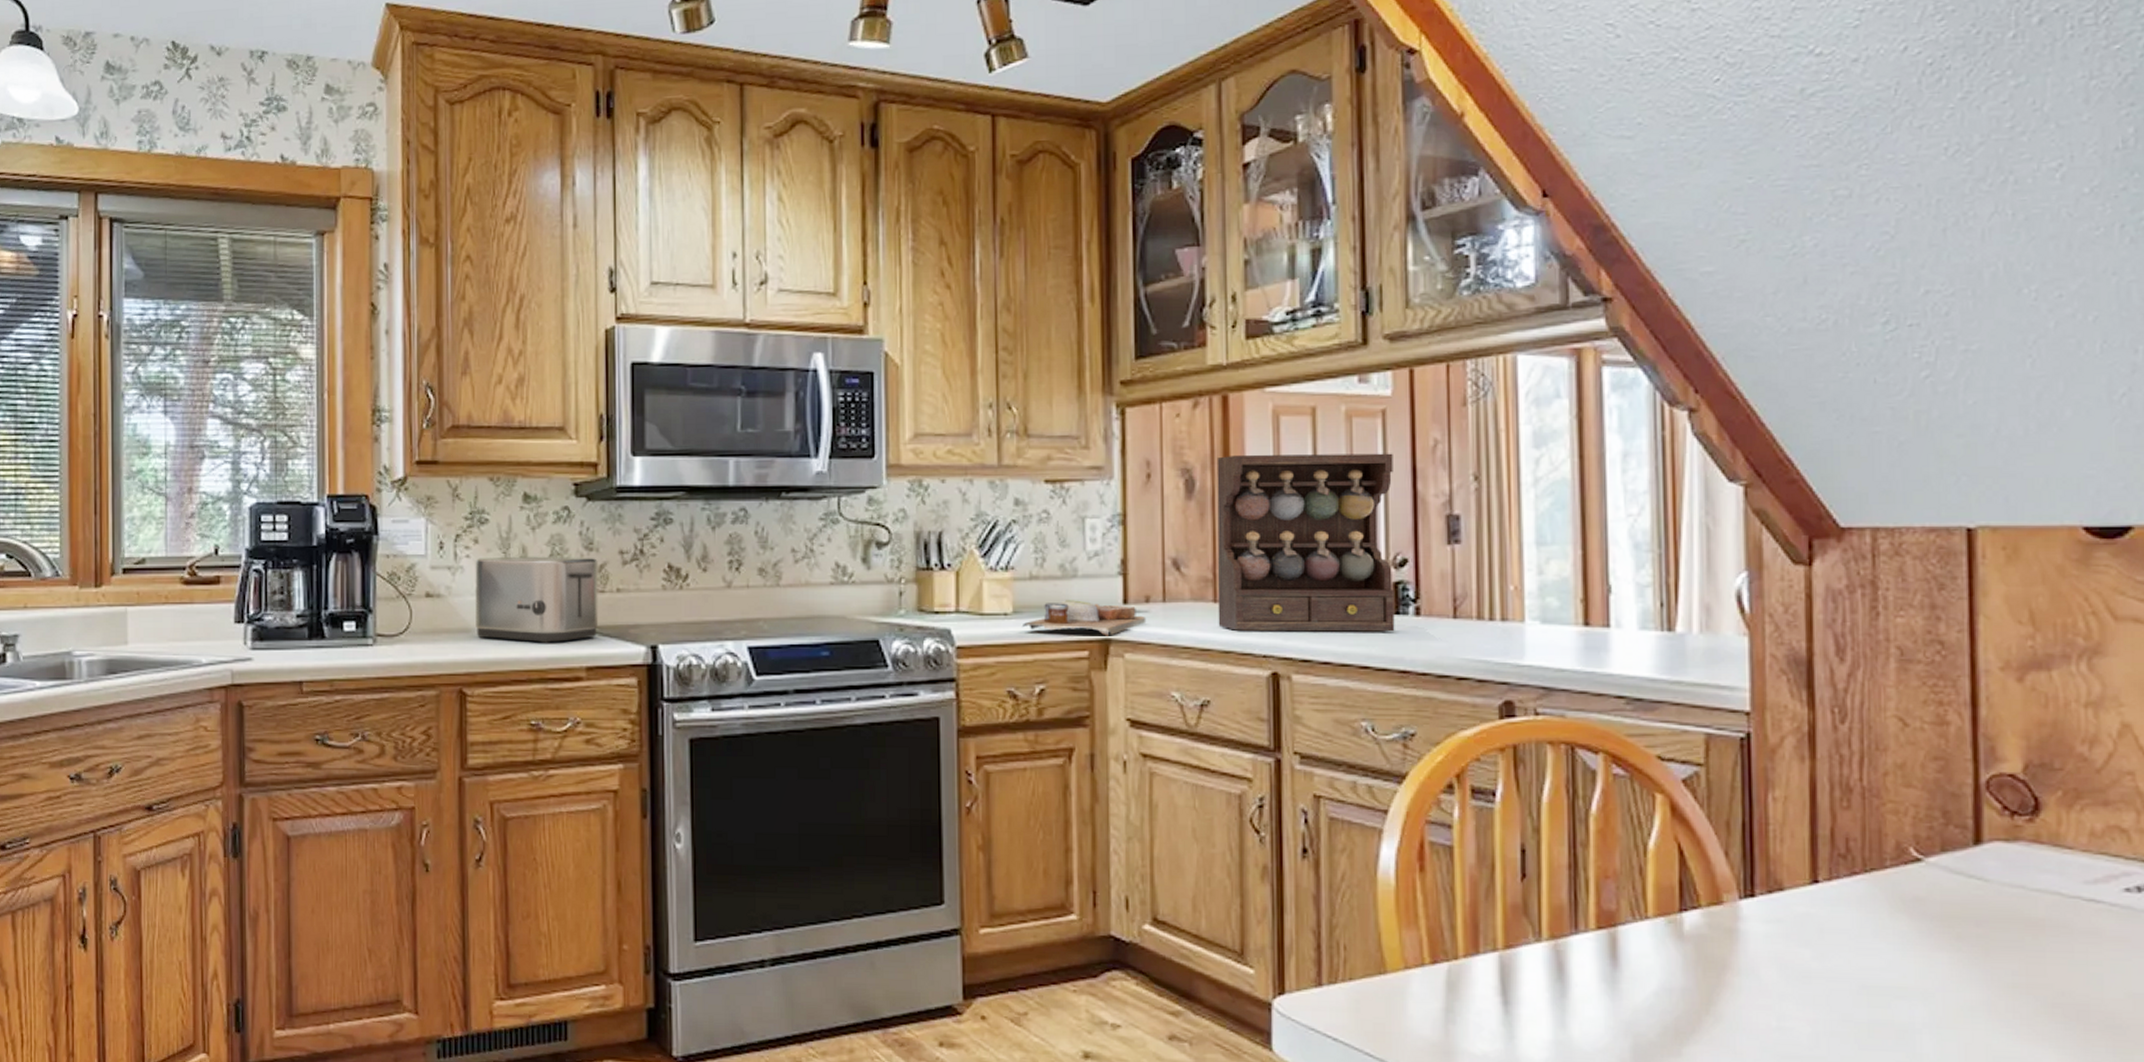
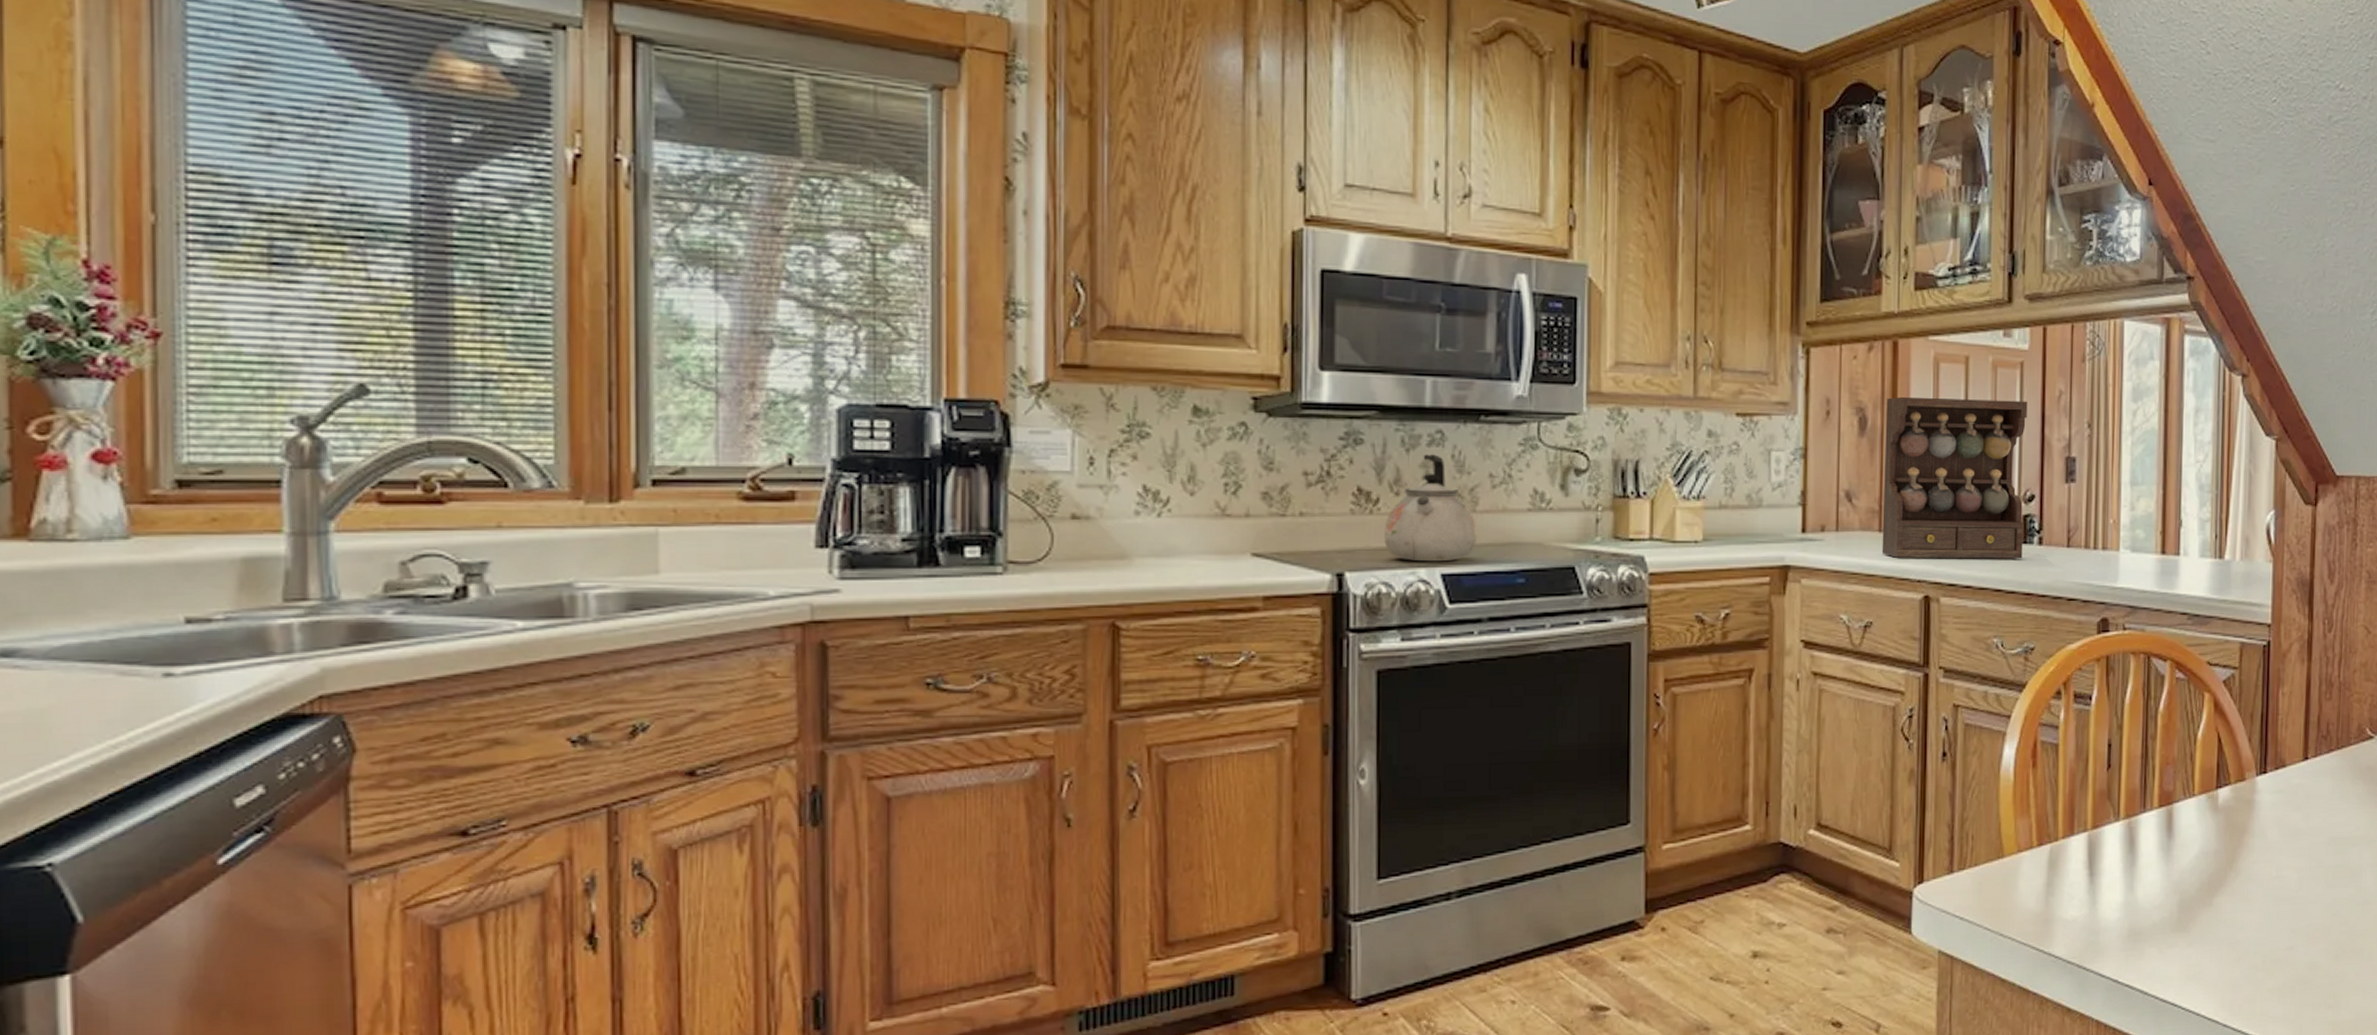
toaster: present [475,556,598,643] -> none [1133,475,1278,571]
kettle: none [694,531,782,635] -> present [1384,454,1478,562]
cutting board: present [1021,600,1147,636] -> none [1710,529,1821,563]

